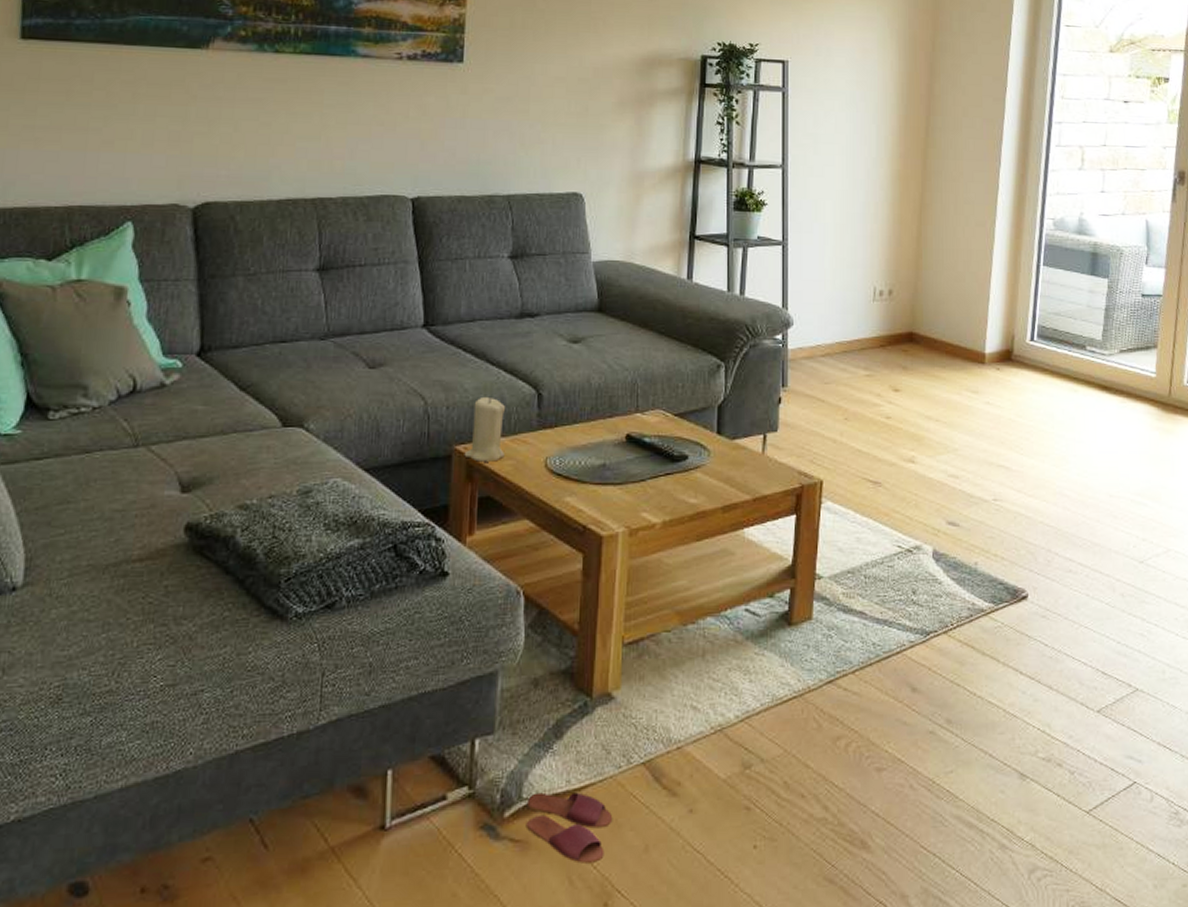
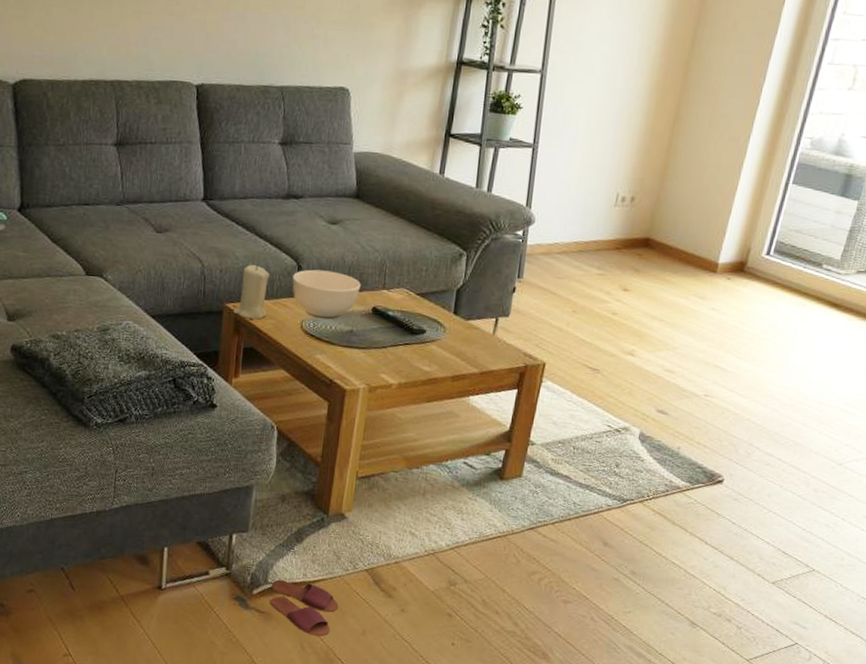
bowl: none [532,396,611,454] -> present [292,269,361,320]

